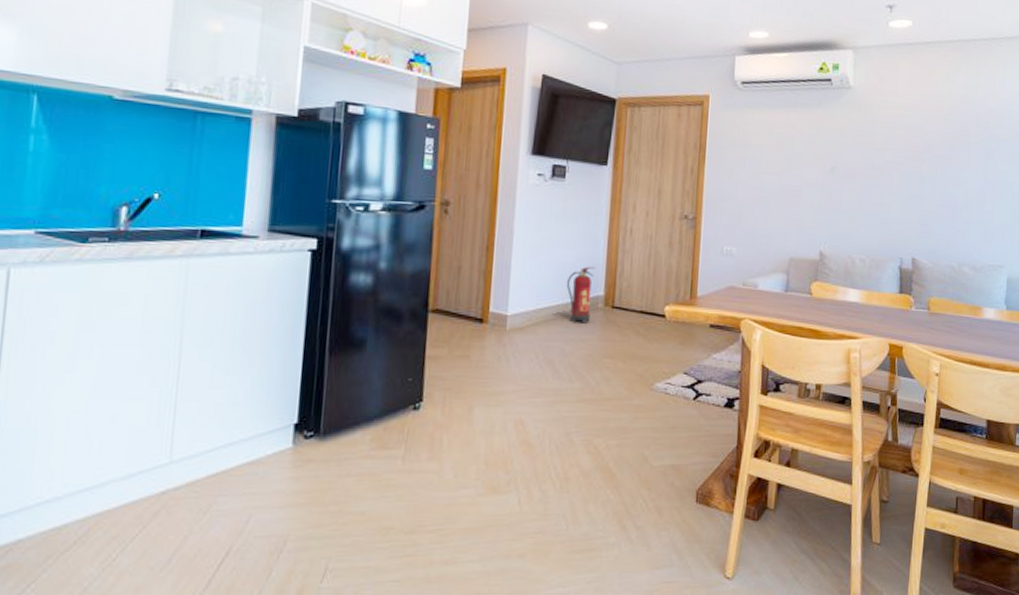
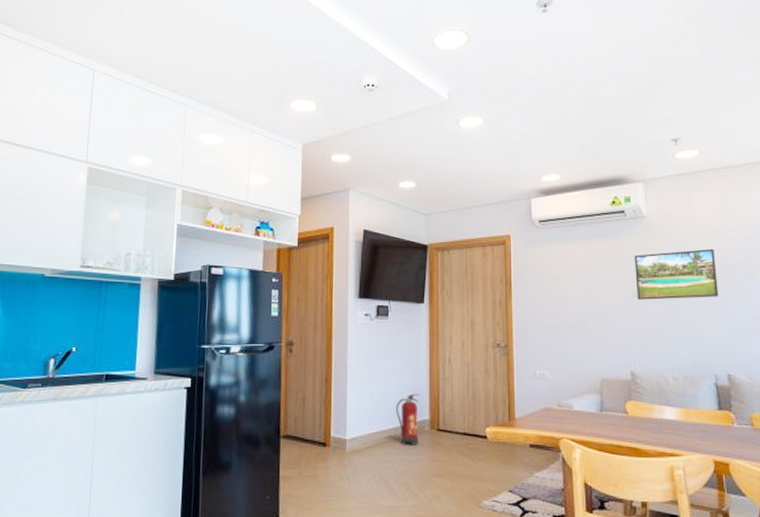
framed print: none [834,127,915,179] -> present [634,248,718,300]

